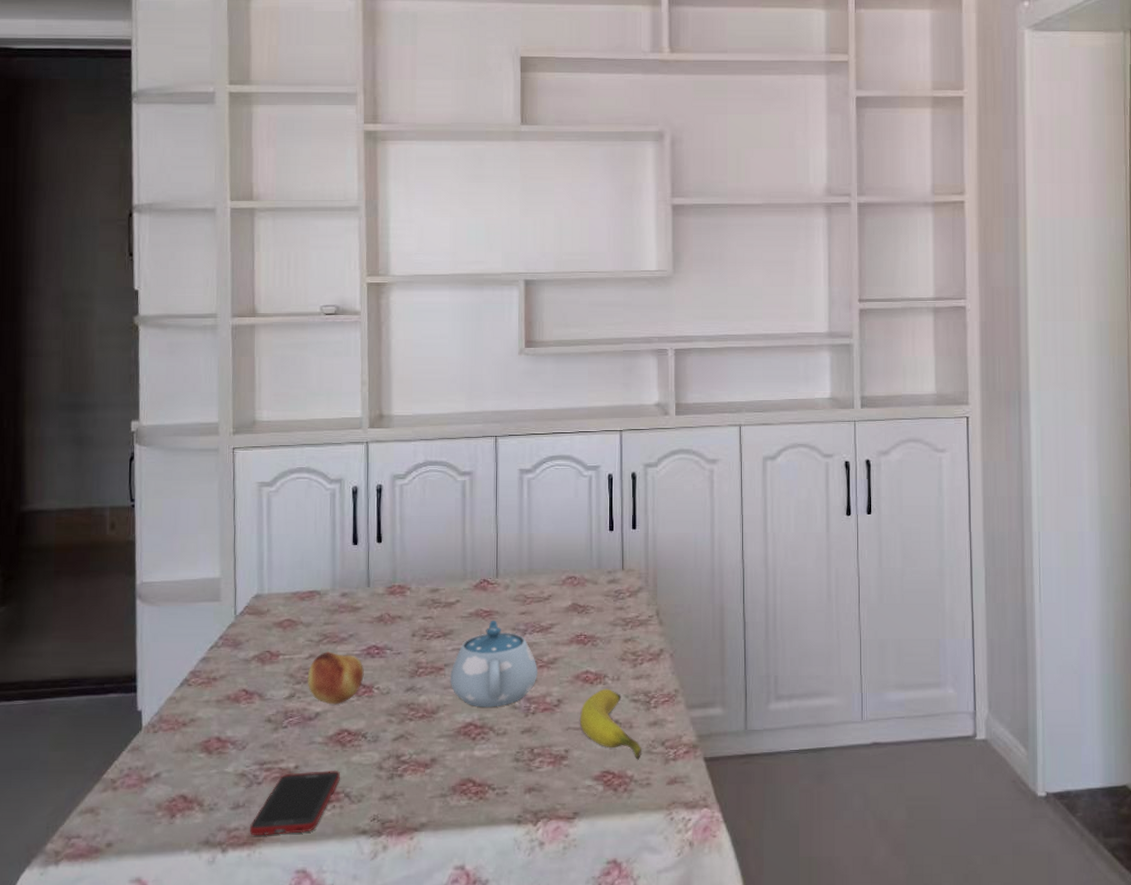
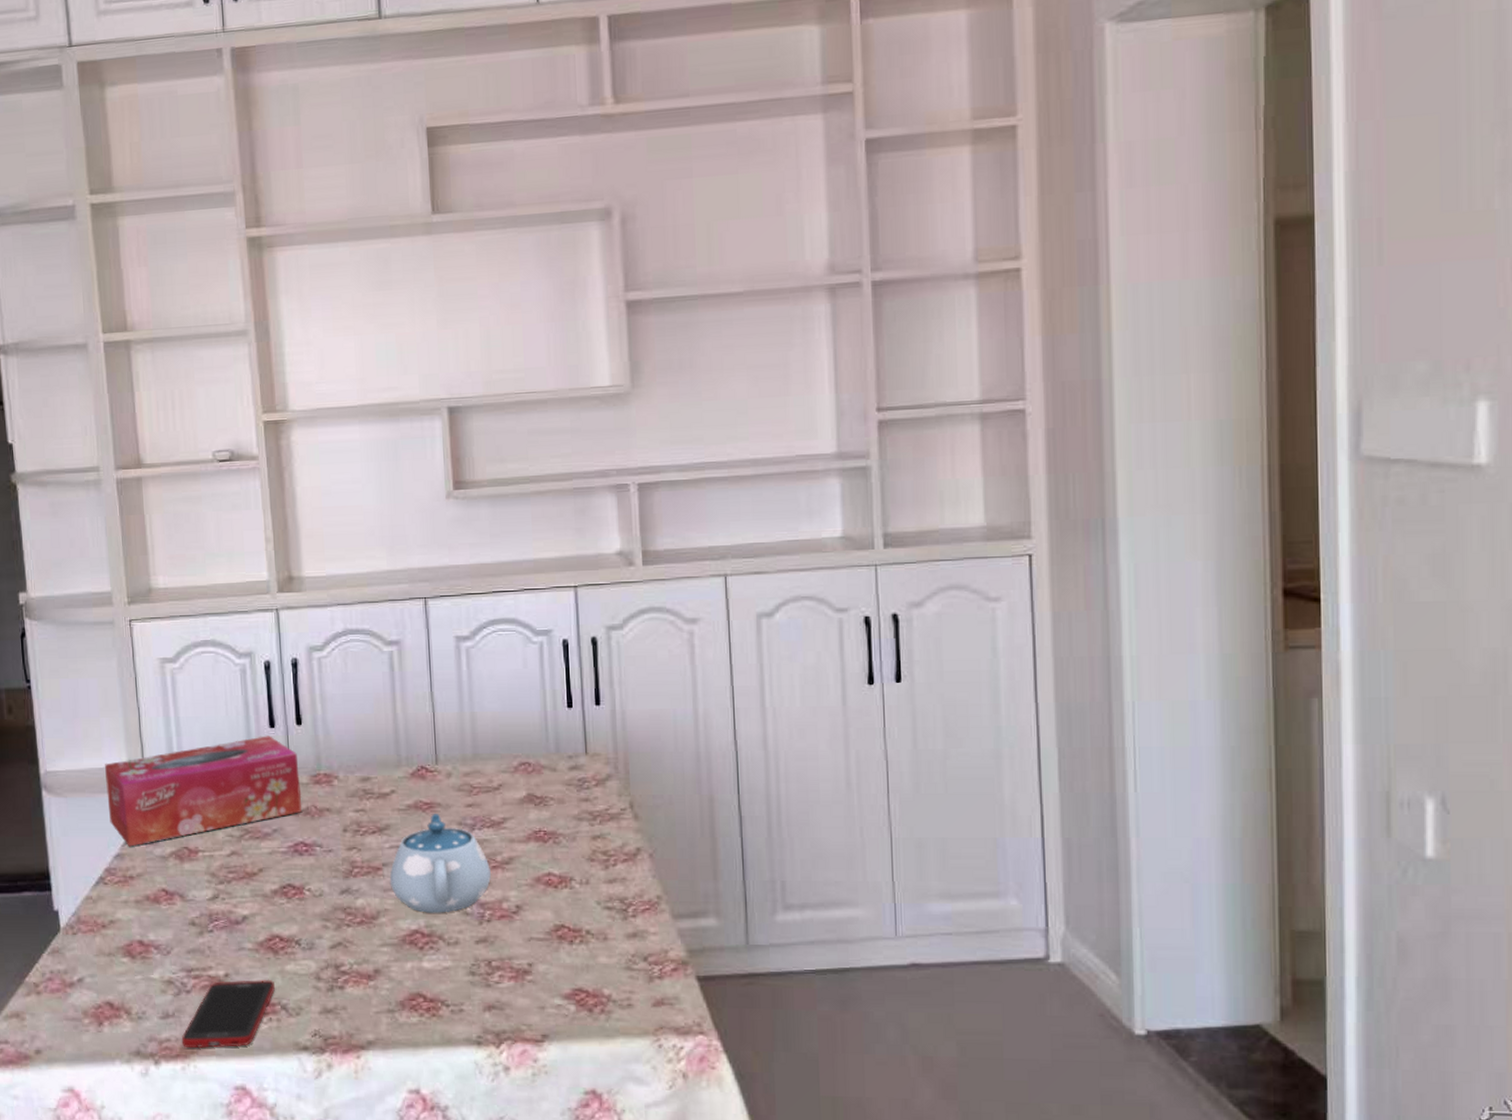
tissue box: none [198,552,377,651] -> present [105,735,302,847]
fruit: present [307,652,364,705] -> none [230,848,293,907]
banana: present [580,689,641,760] -> none [544,894,620,977]

